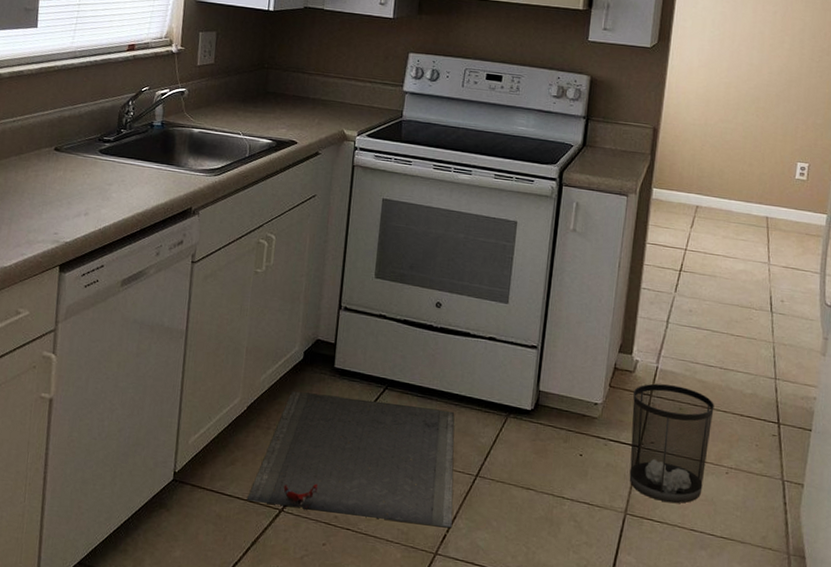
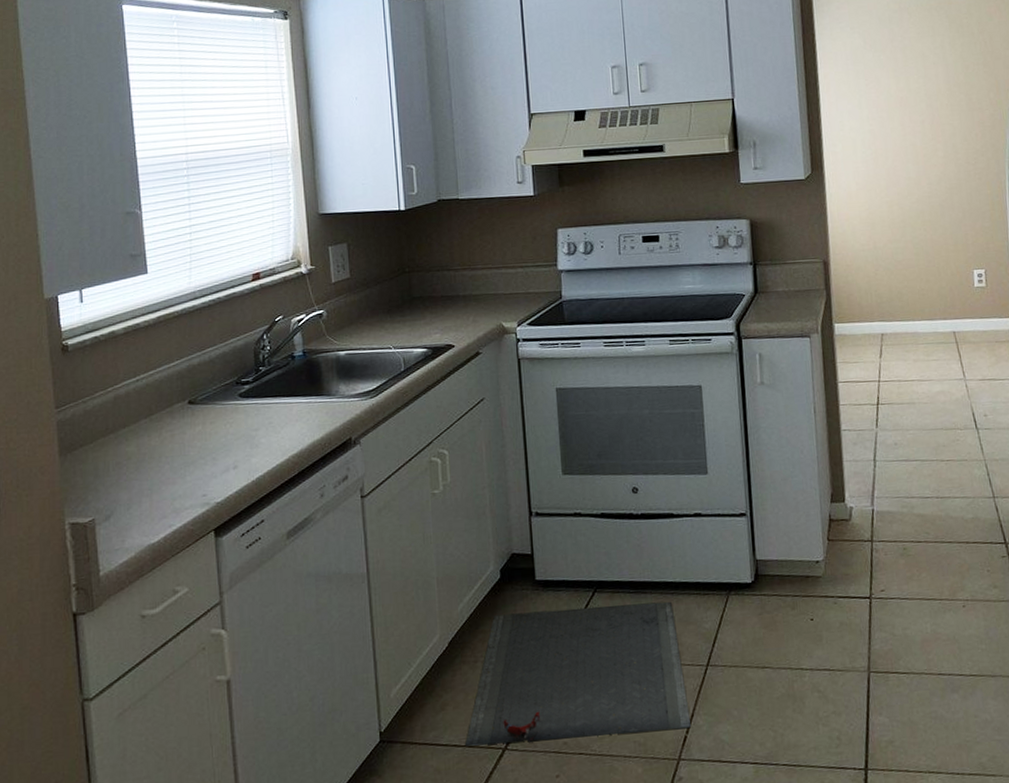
waste bin: present [629,383,715,504] -> none [853,525,943,651]

